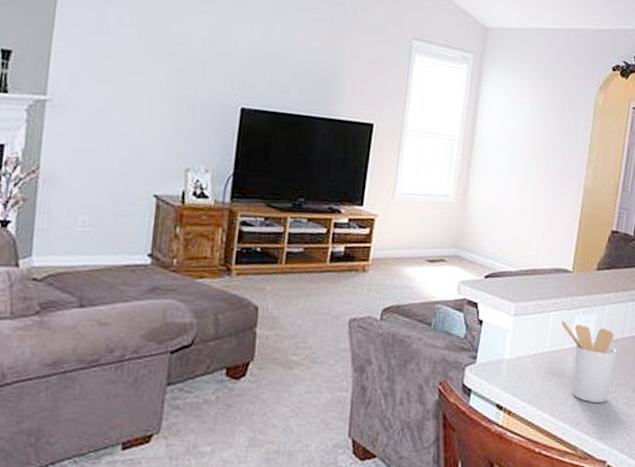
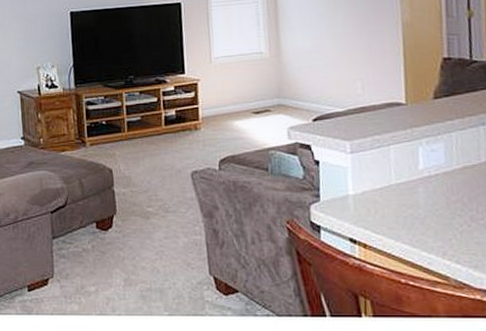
utensil holder: present [561,320,617,403] -> none [404,152,476,231]

